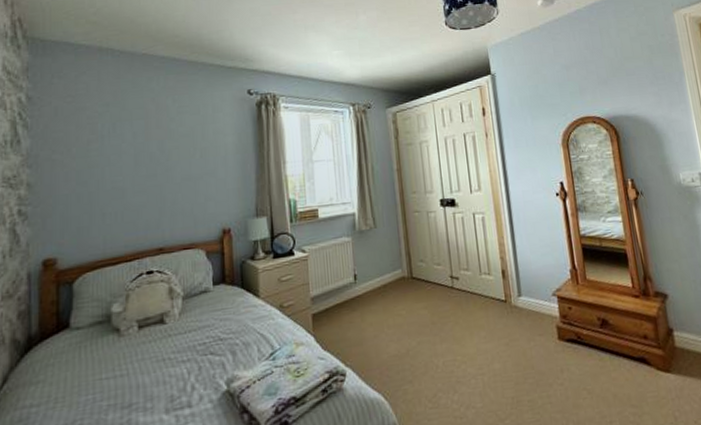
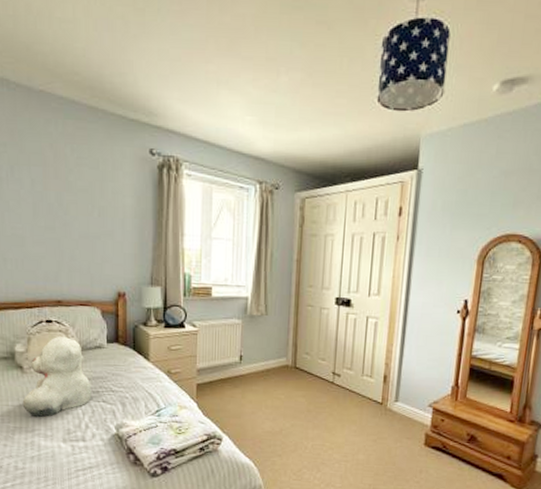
teddy bear: none [118,285,198,389] -> present [22,336,92,418]

